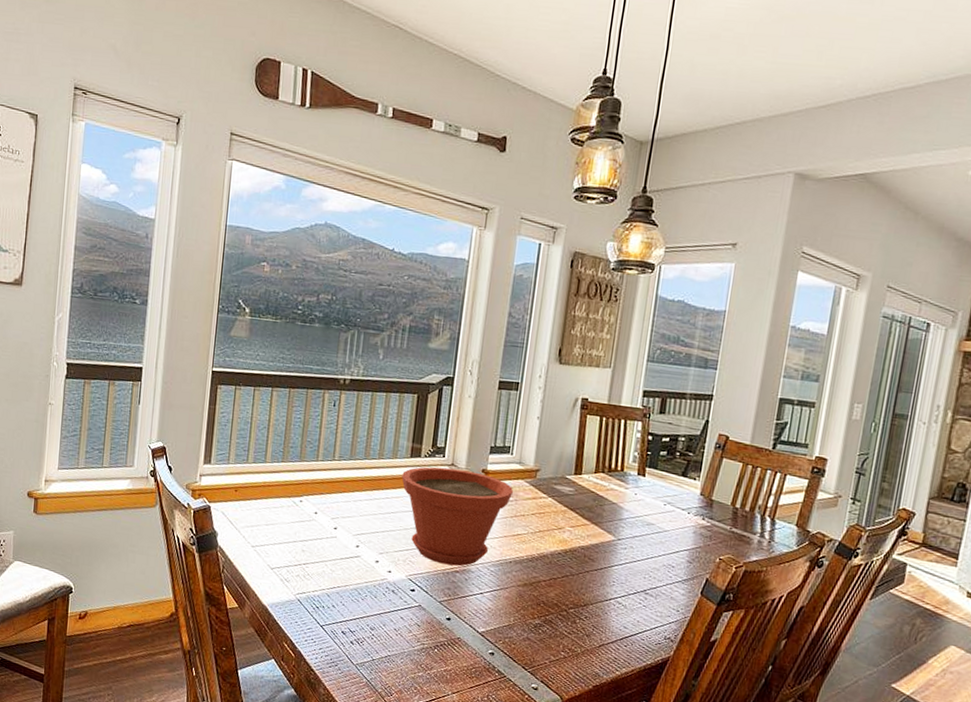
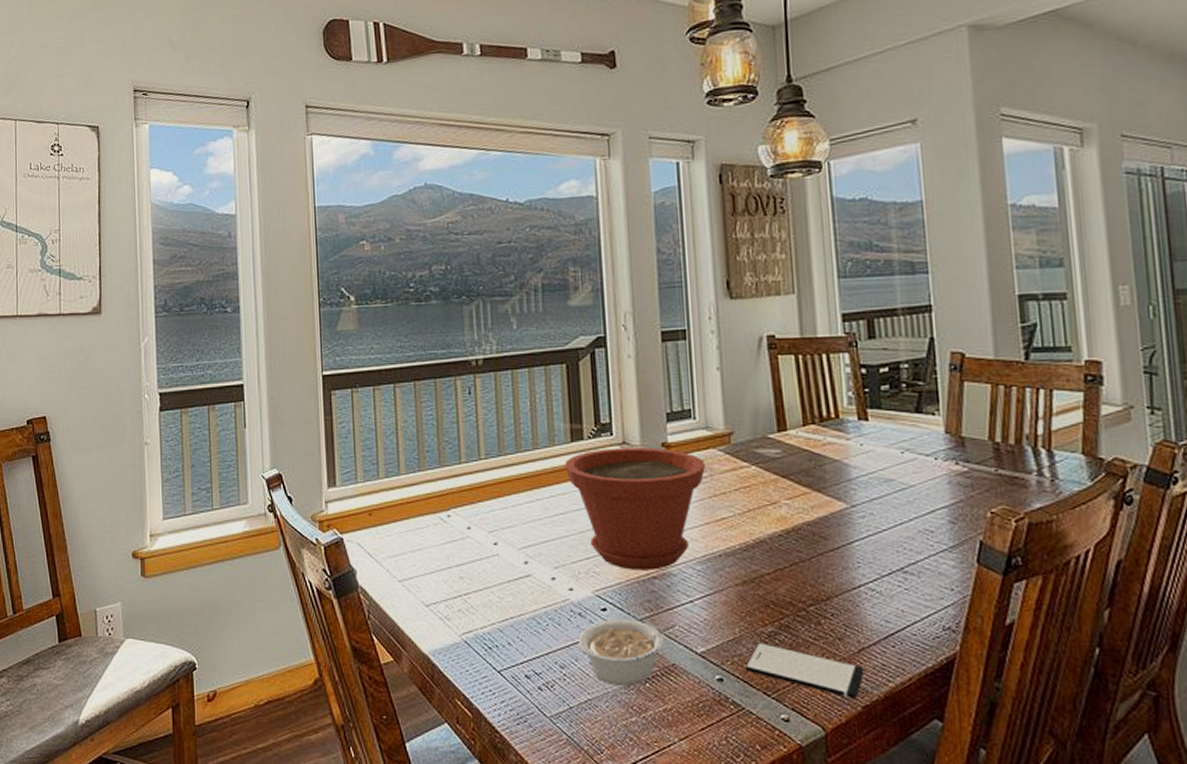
legume: none [388,598,468,650] -> present [578,619,678,686]
smartphone: none [513,630,601,680] -> present [746,642,864,699]

